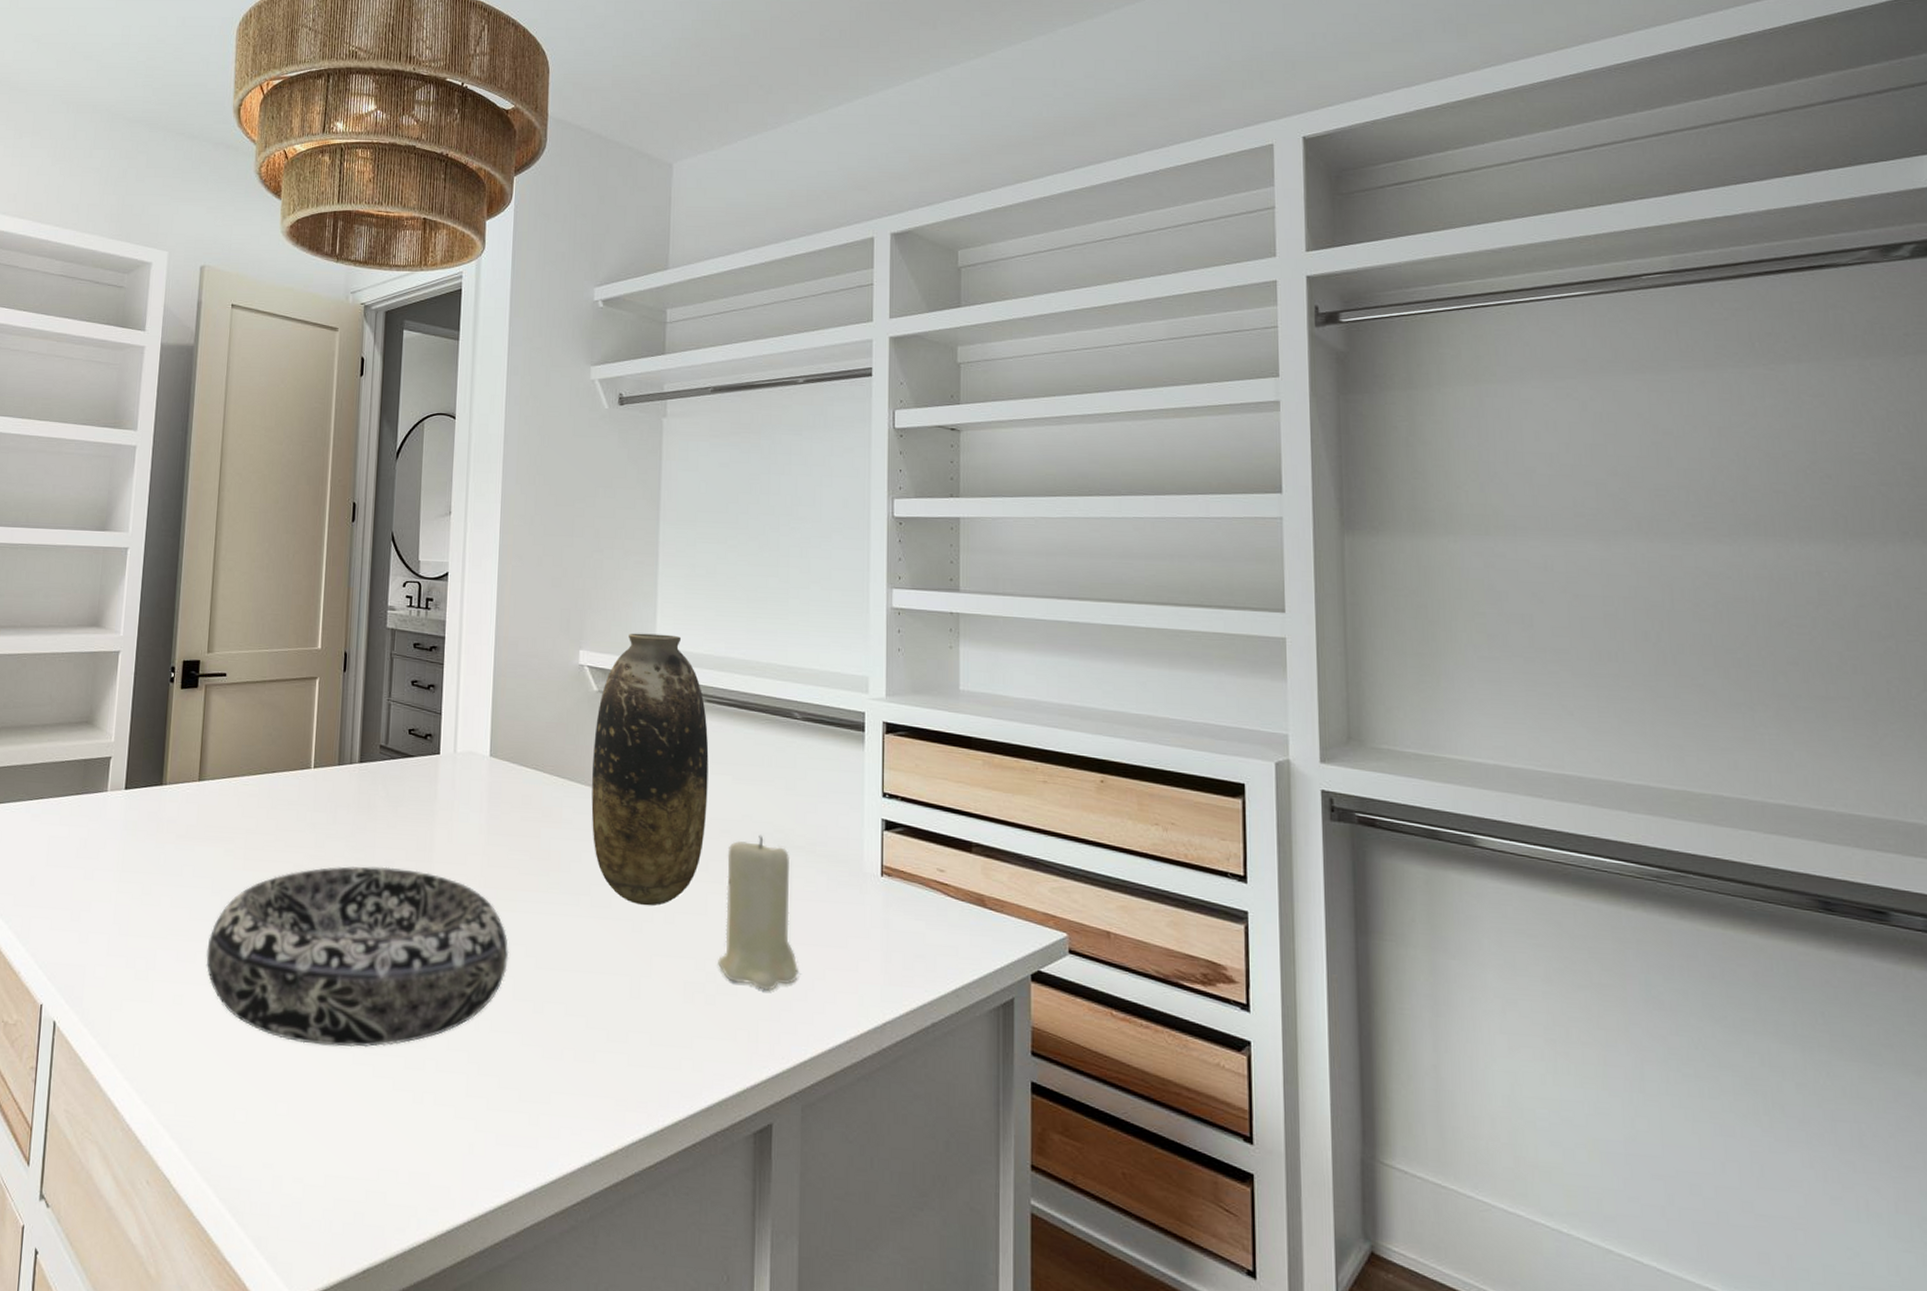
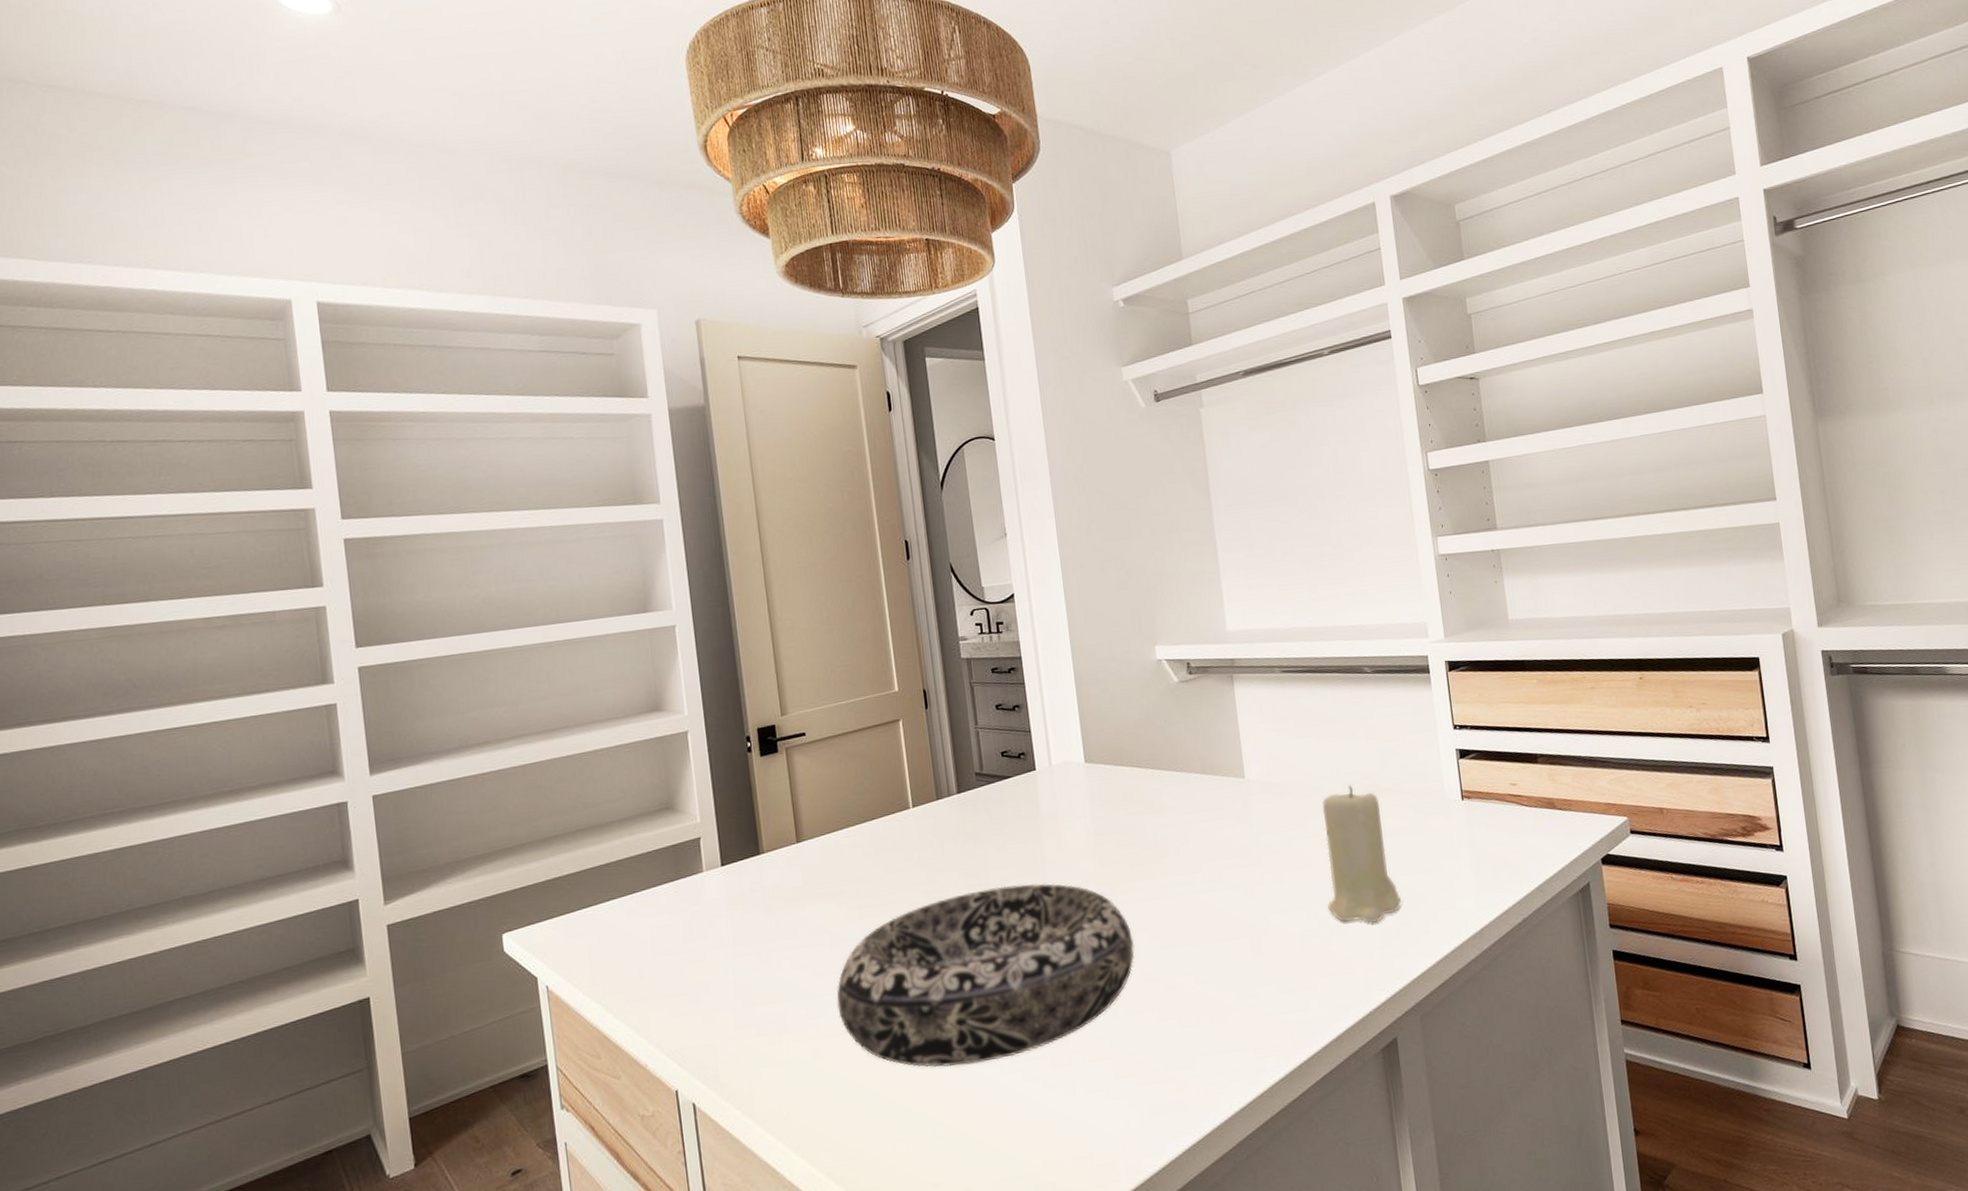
vase: present [591,633,709,906] -> none [1181,616,1299,871]

